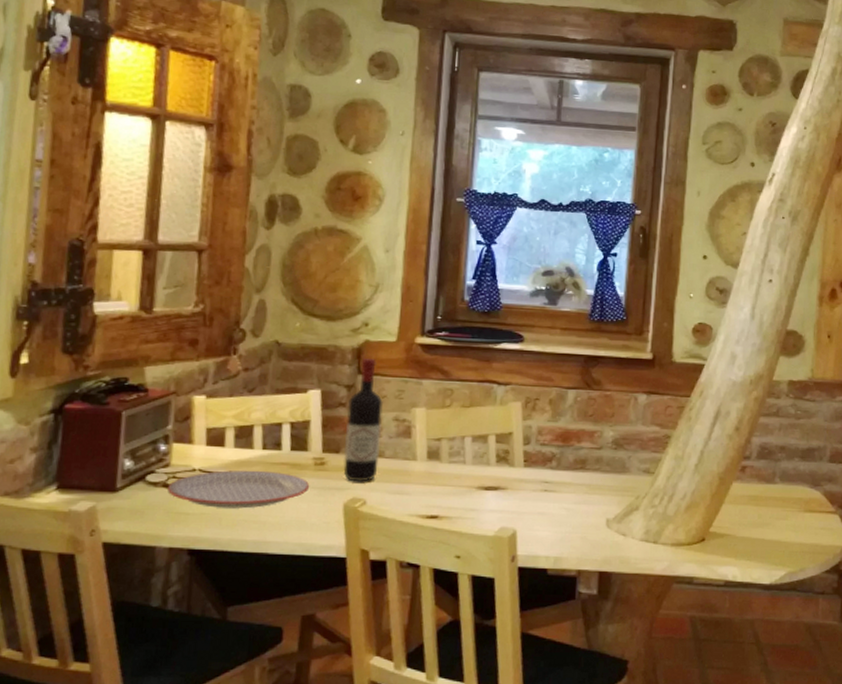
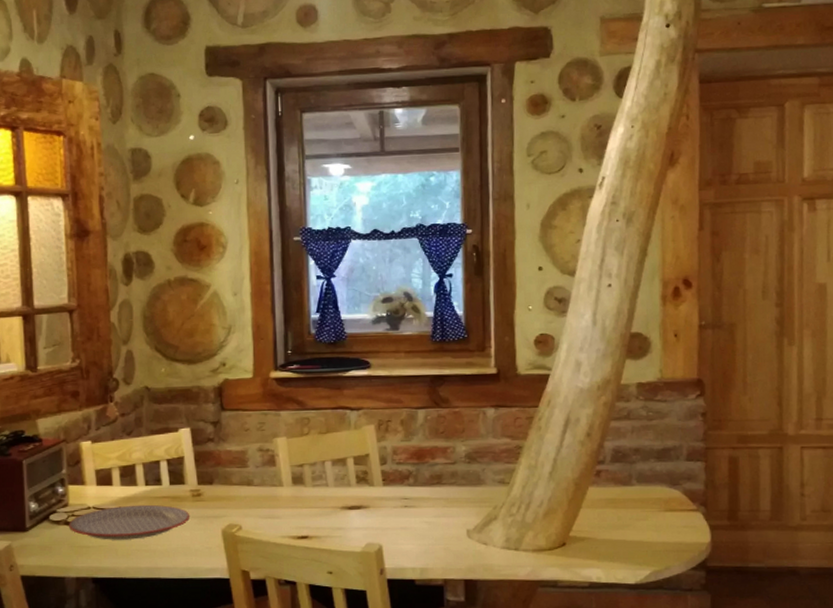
wine bottle: present [343,359,383,482] -> none [216,396,249,510]

